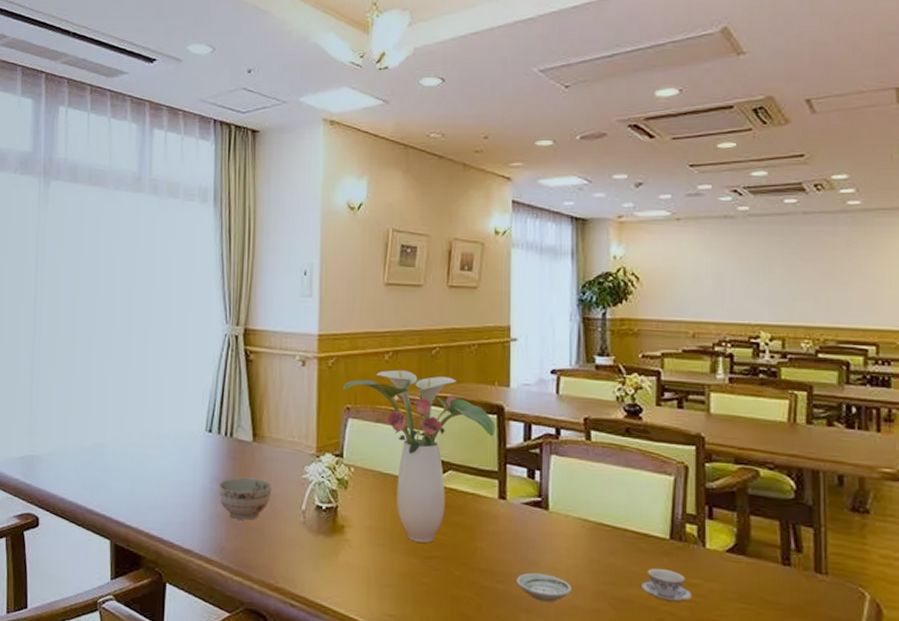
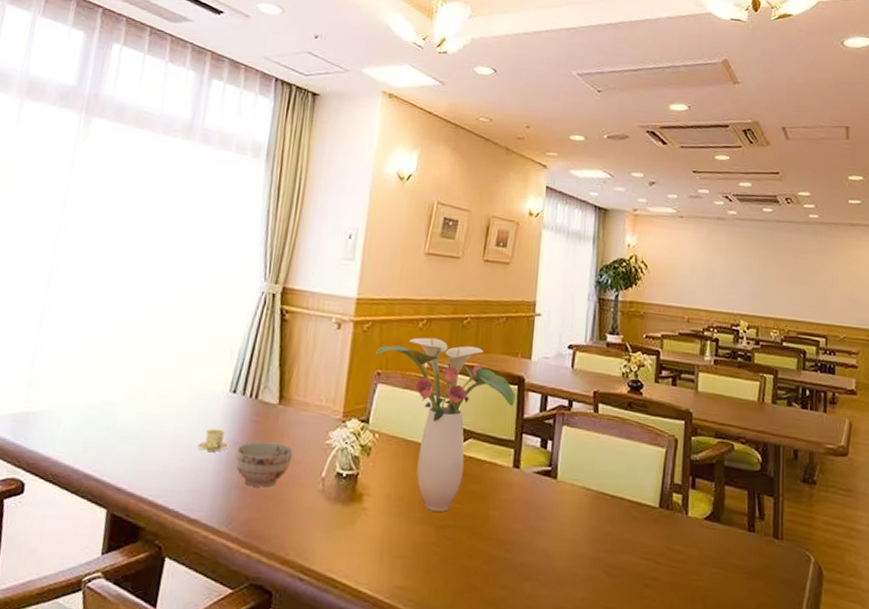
cup and saucer: none [182,466,211,487] -> present [197,428,229,452]
saucer: present [515,572,573,603] -> none [522,541,573,571]
teacup: present [641,568,693,603] -> none [632,535,675,569]

